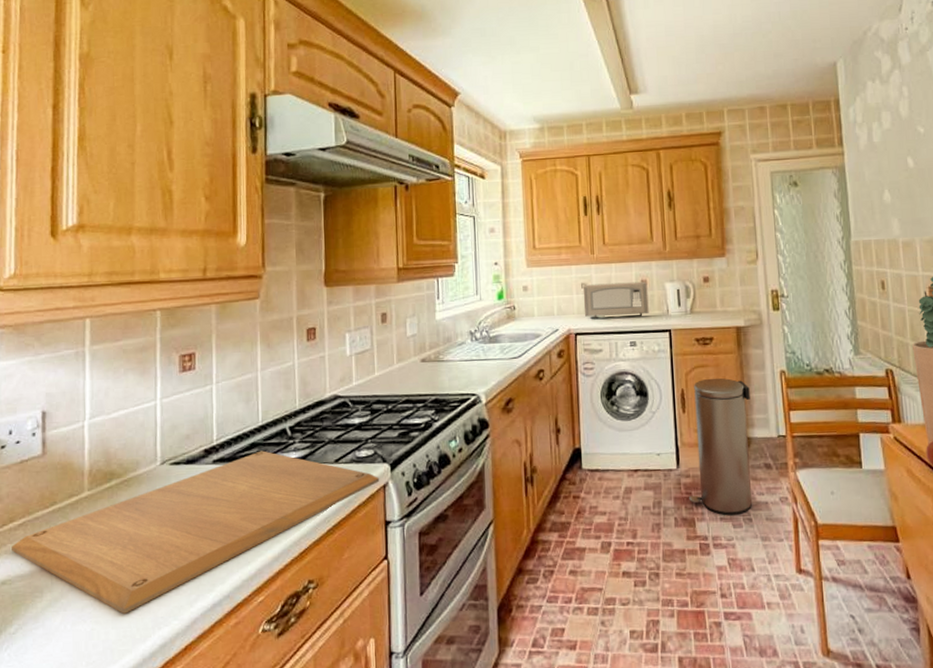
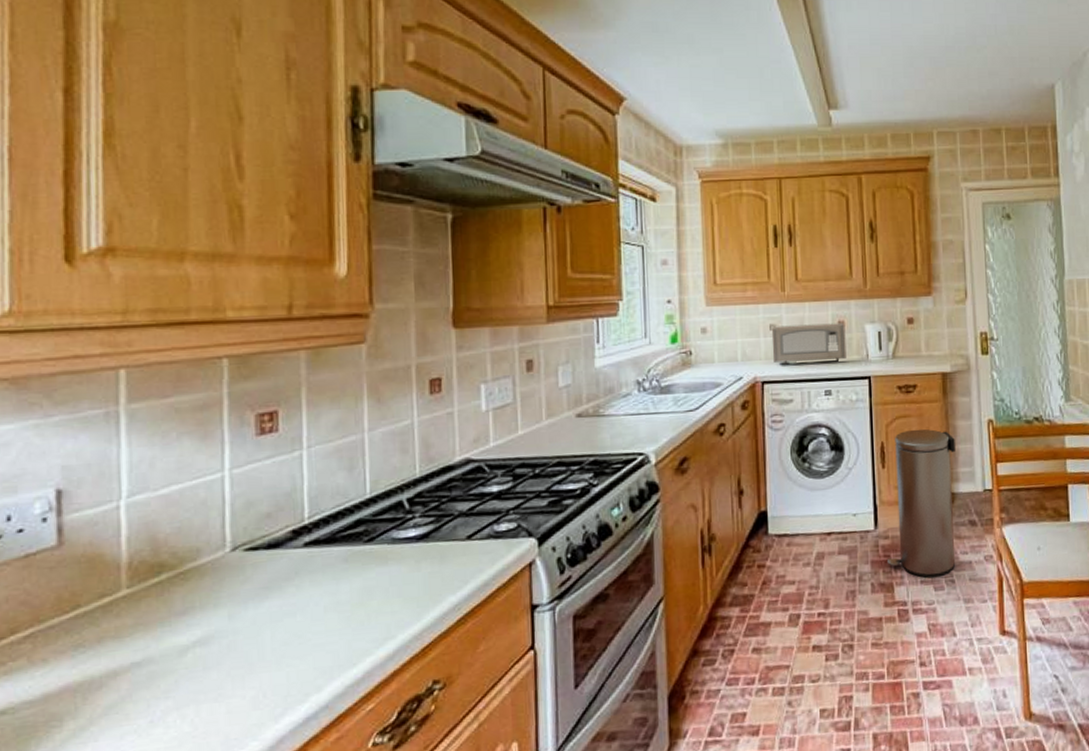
chopping board: present [12,450,380,614] -> none [14,528,525,739]

